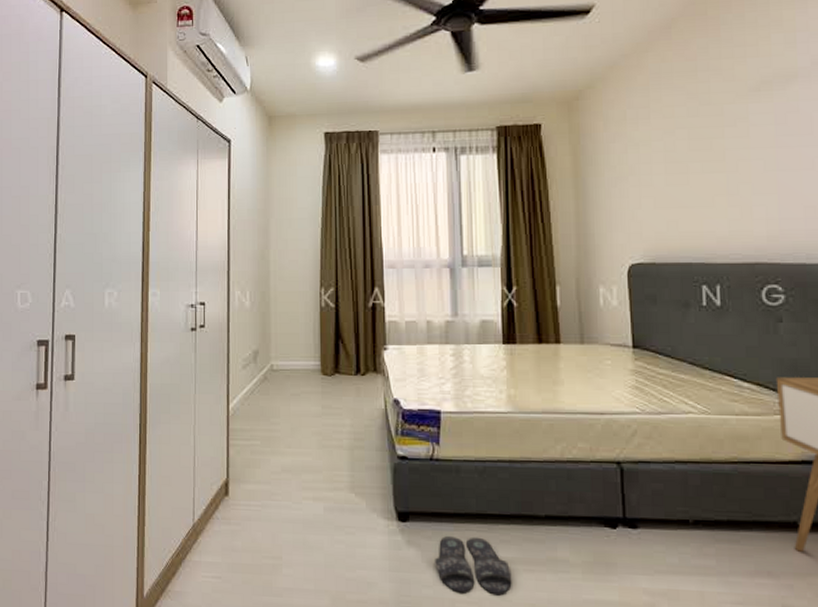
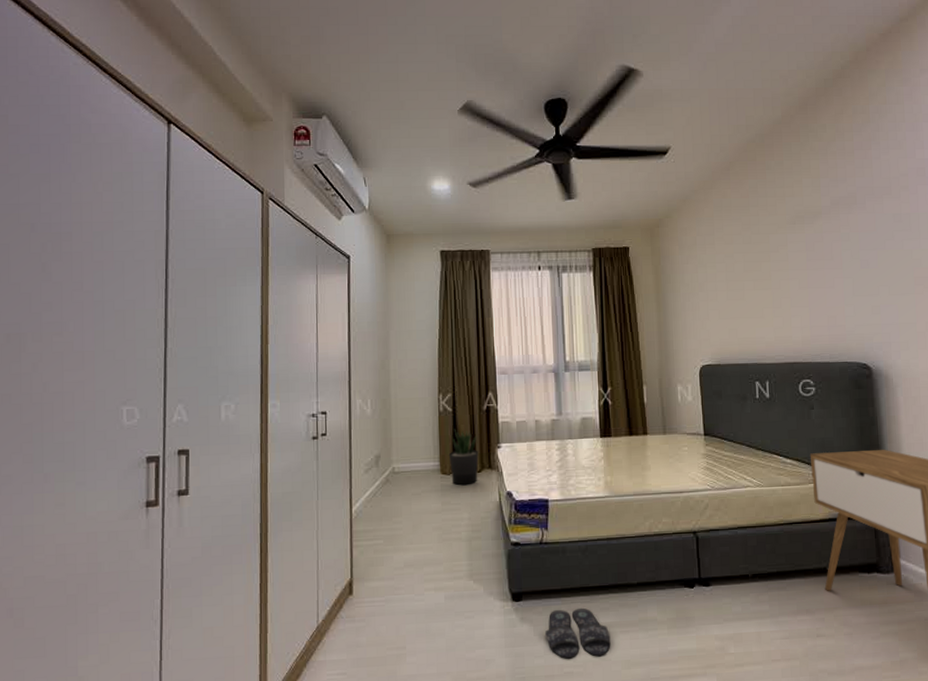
planter: none [331,326,363,389] -> present [449,429,479,486]

